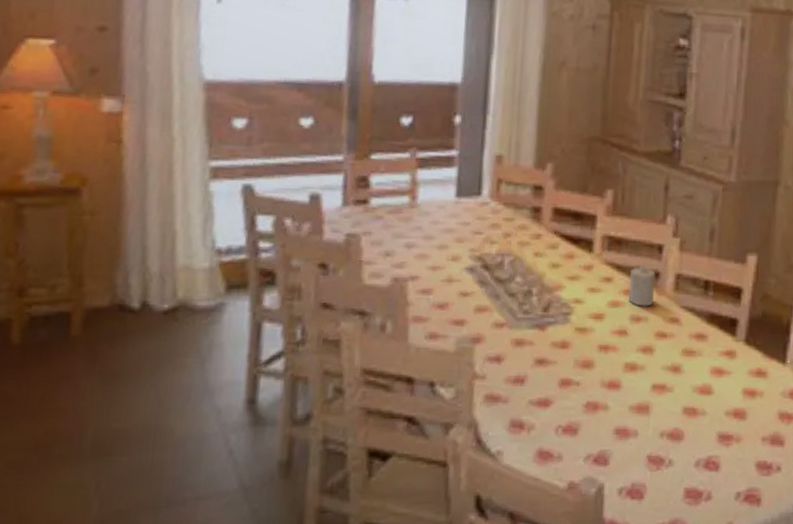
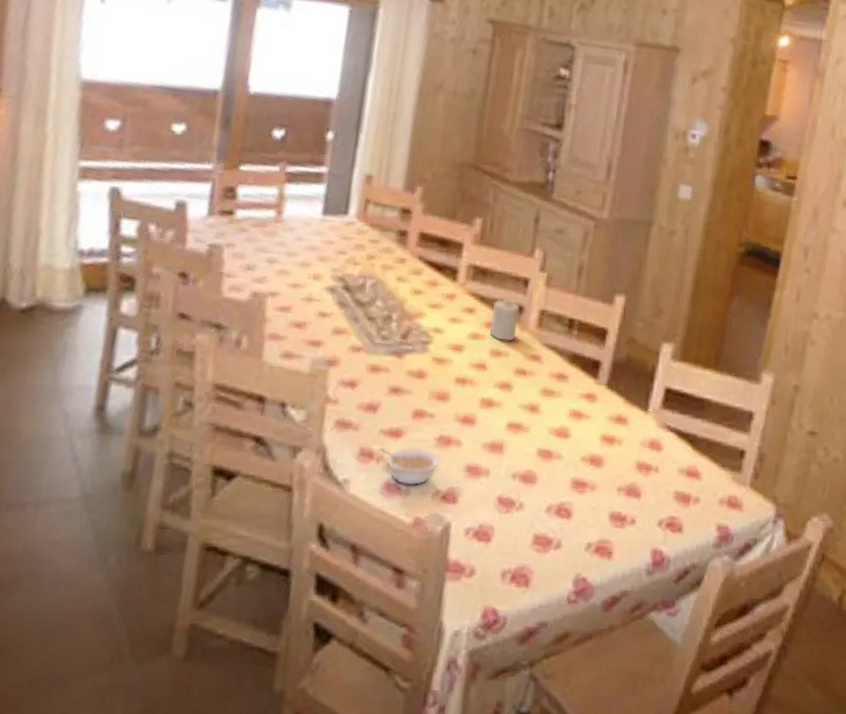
legume: none [529,416,589,452] -> present [378,447,440,486]

